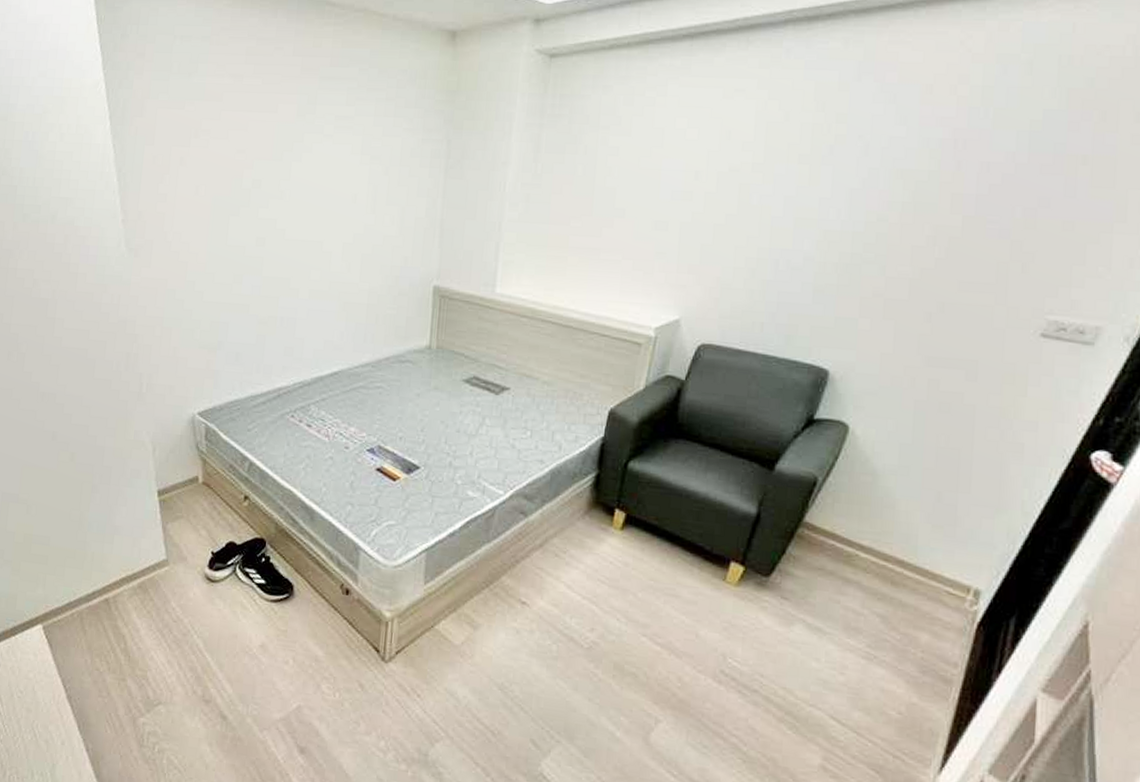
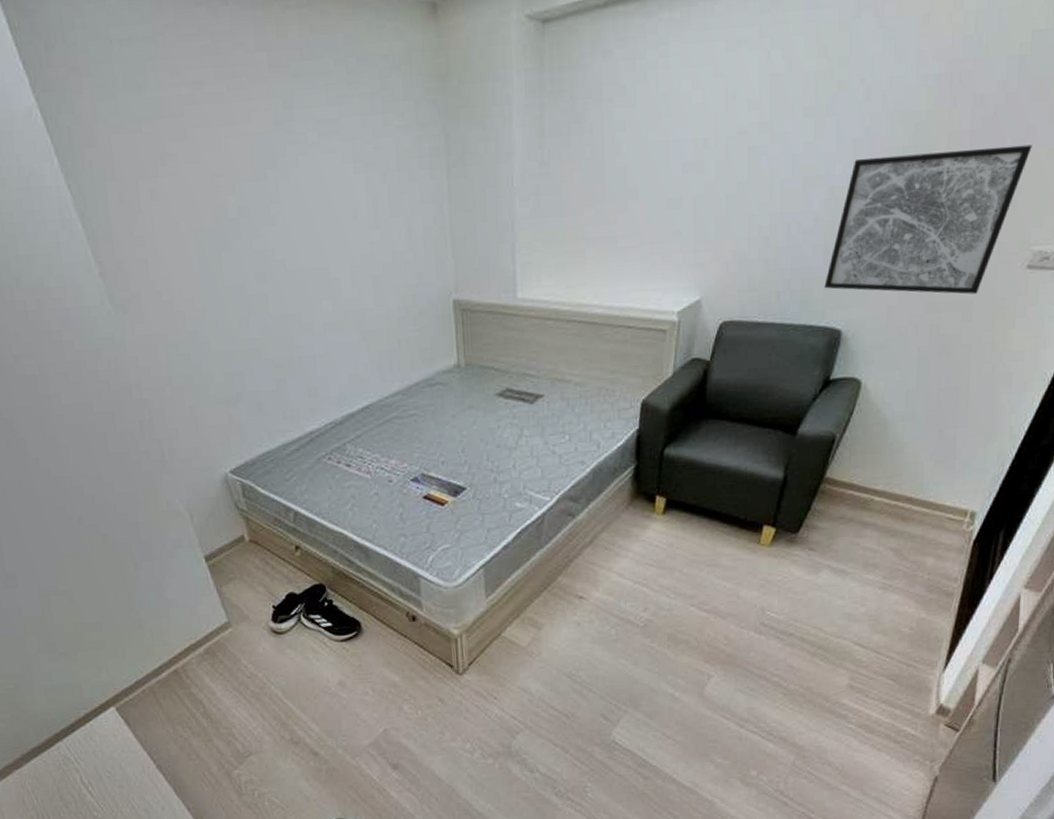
wall art: none [812,207,1045,355] -> present [824,144,1032,295]

